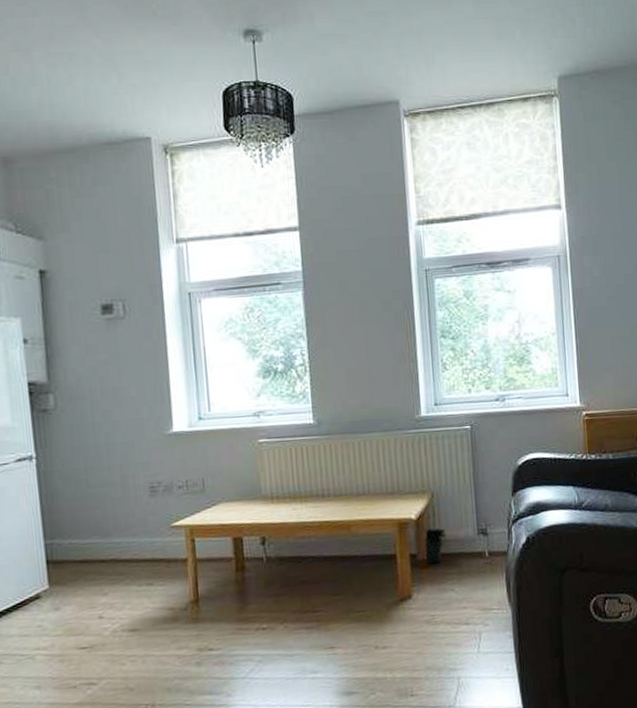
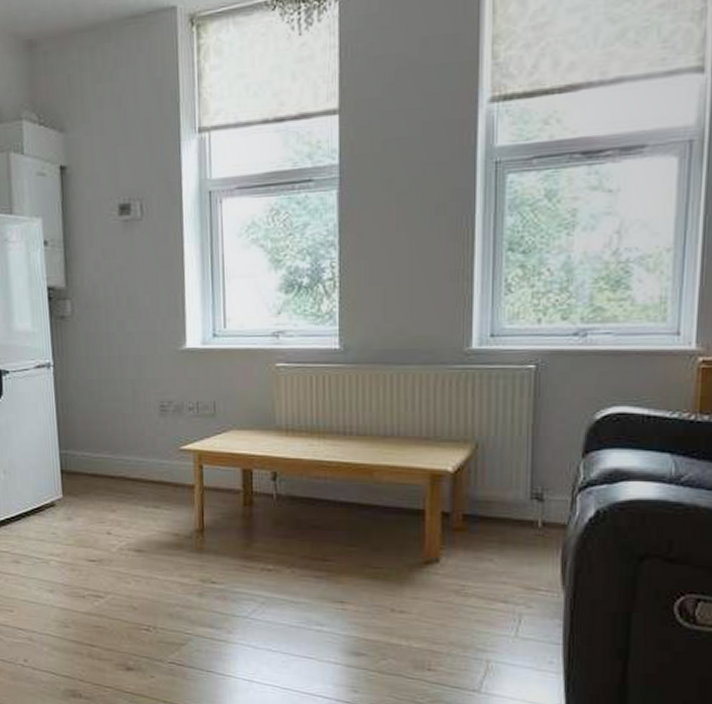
potted plant: present [423,506,447,564] -> none [459,460,491,527]

